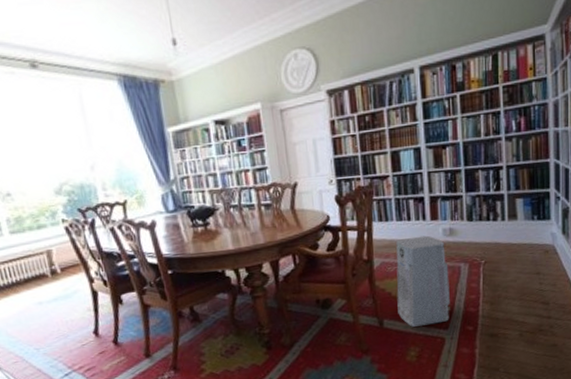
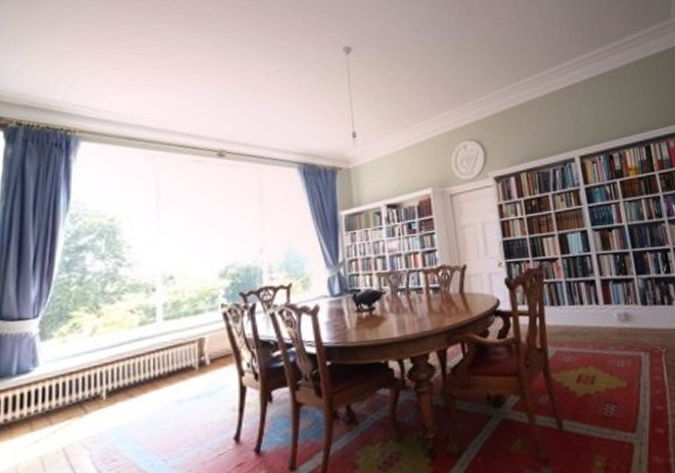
air purifier: present [396,235,450,327] -> none [570,321,636,430]

